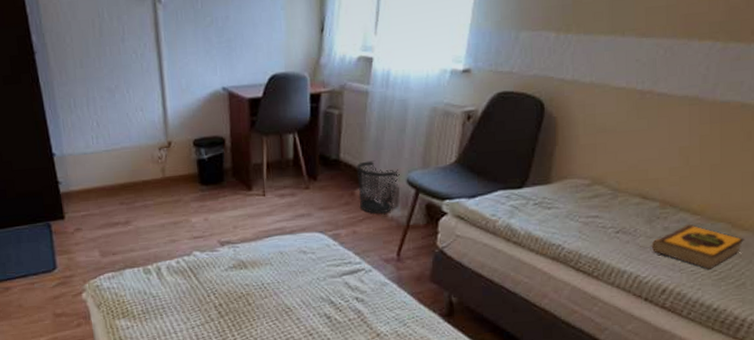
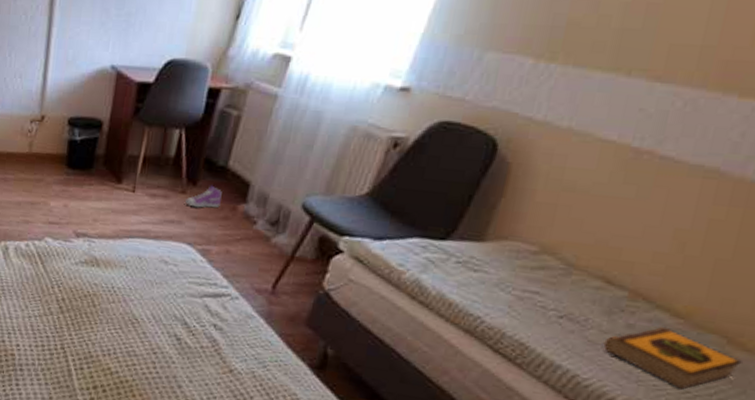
sneaker: none [310,177,340,199] -> present [185,185,222,208]
wastebasket: present [357,160,400,214] -> none [240,174,295,237]

